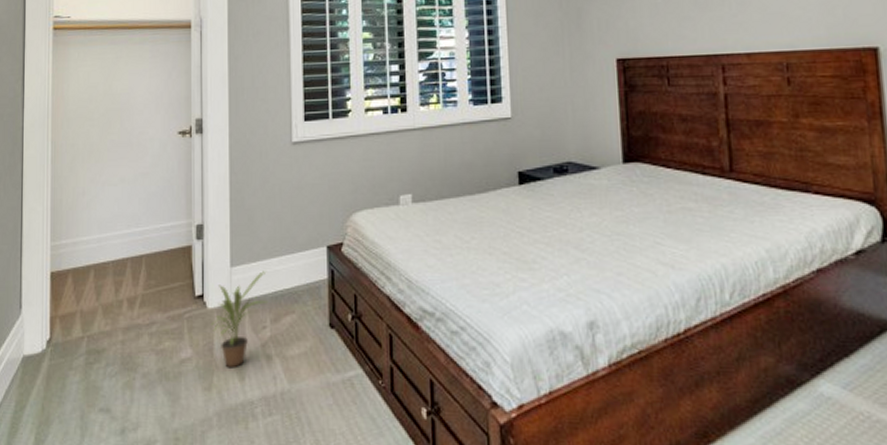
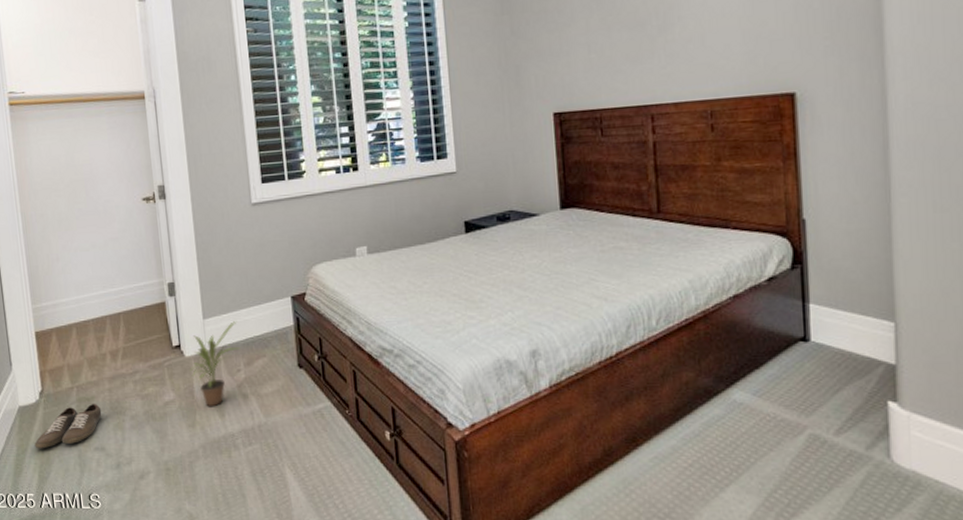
shoe: none [35,356,112,407] -> present [34,403,102,449]

